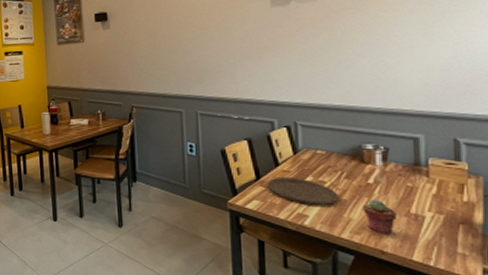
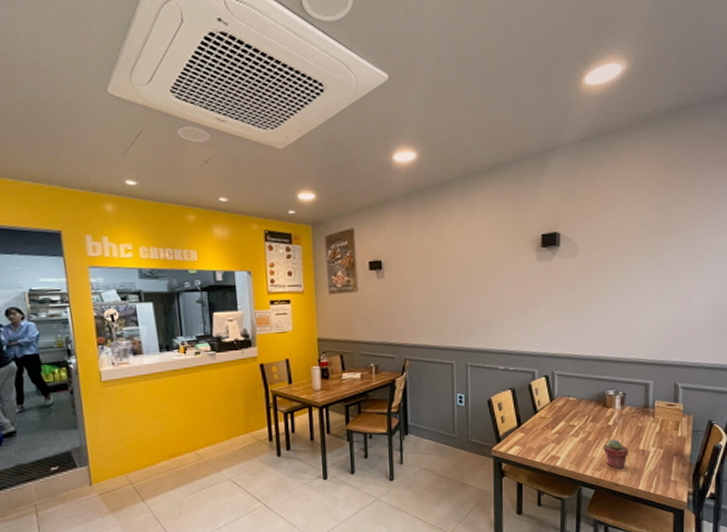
plate: present [268,176,339,205] -> none [527,422,585,447]

